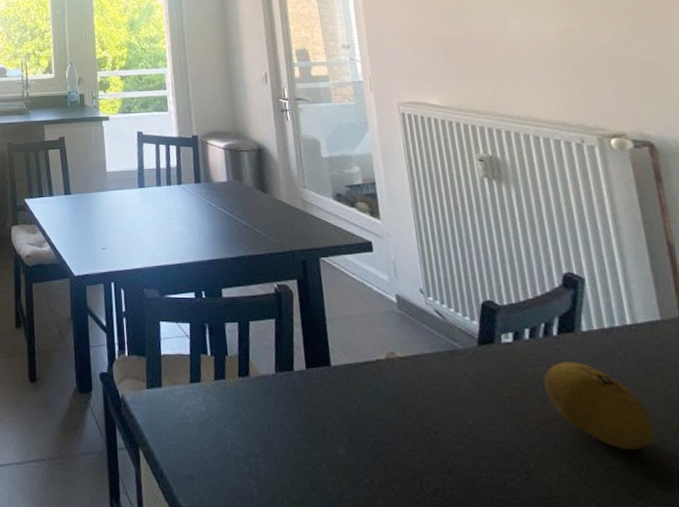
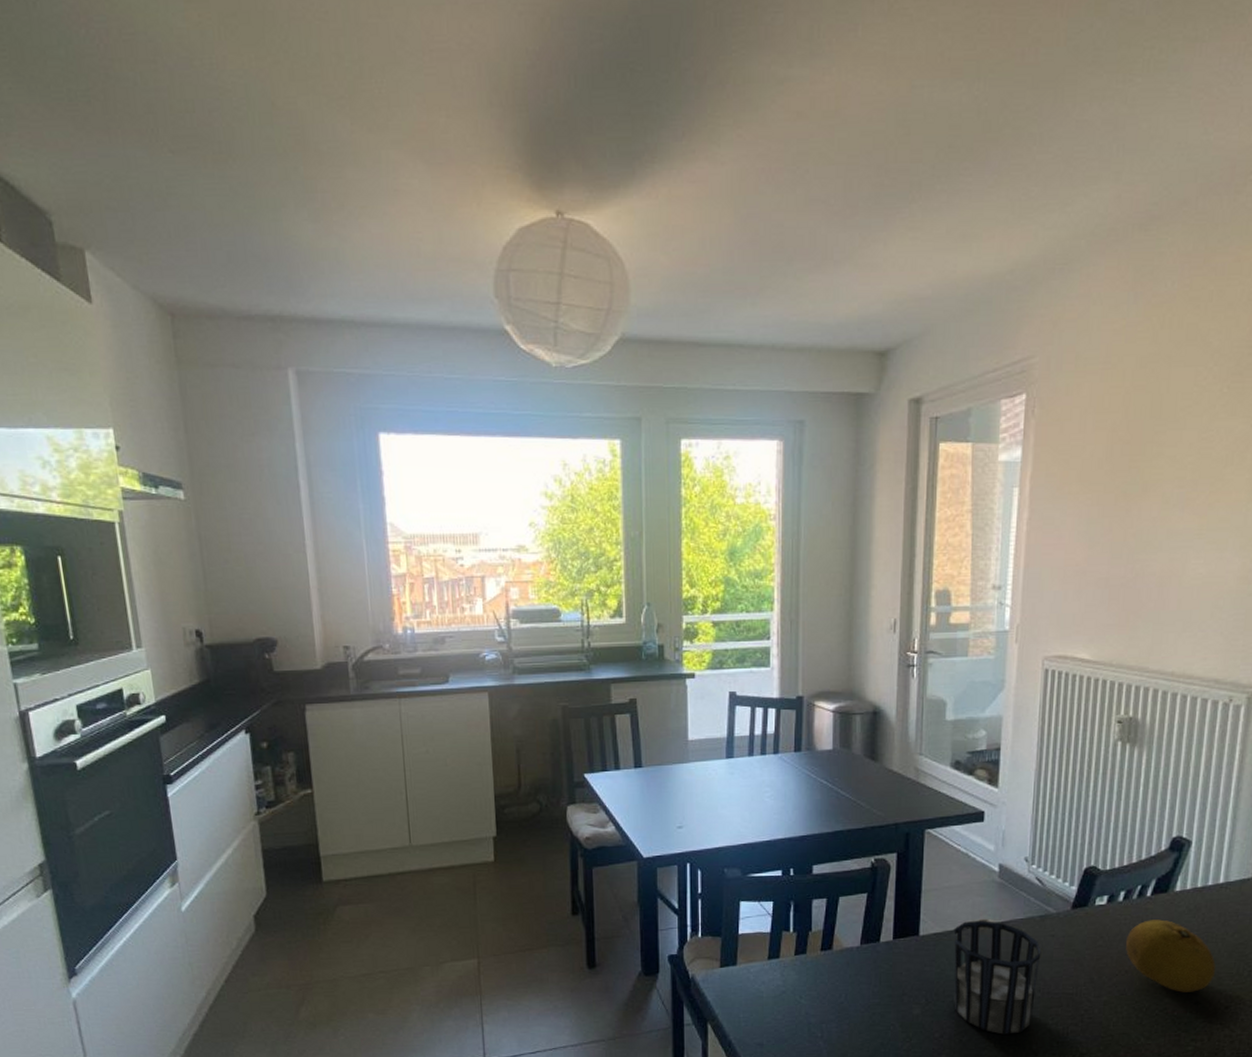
cup: none [363,352,464,486] -> present [953,920,1041,1035]

